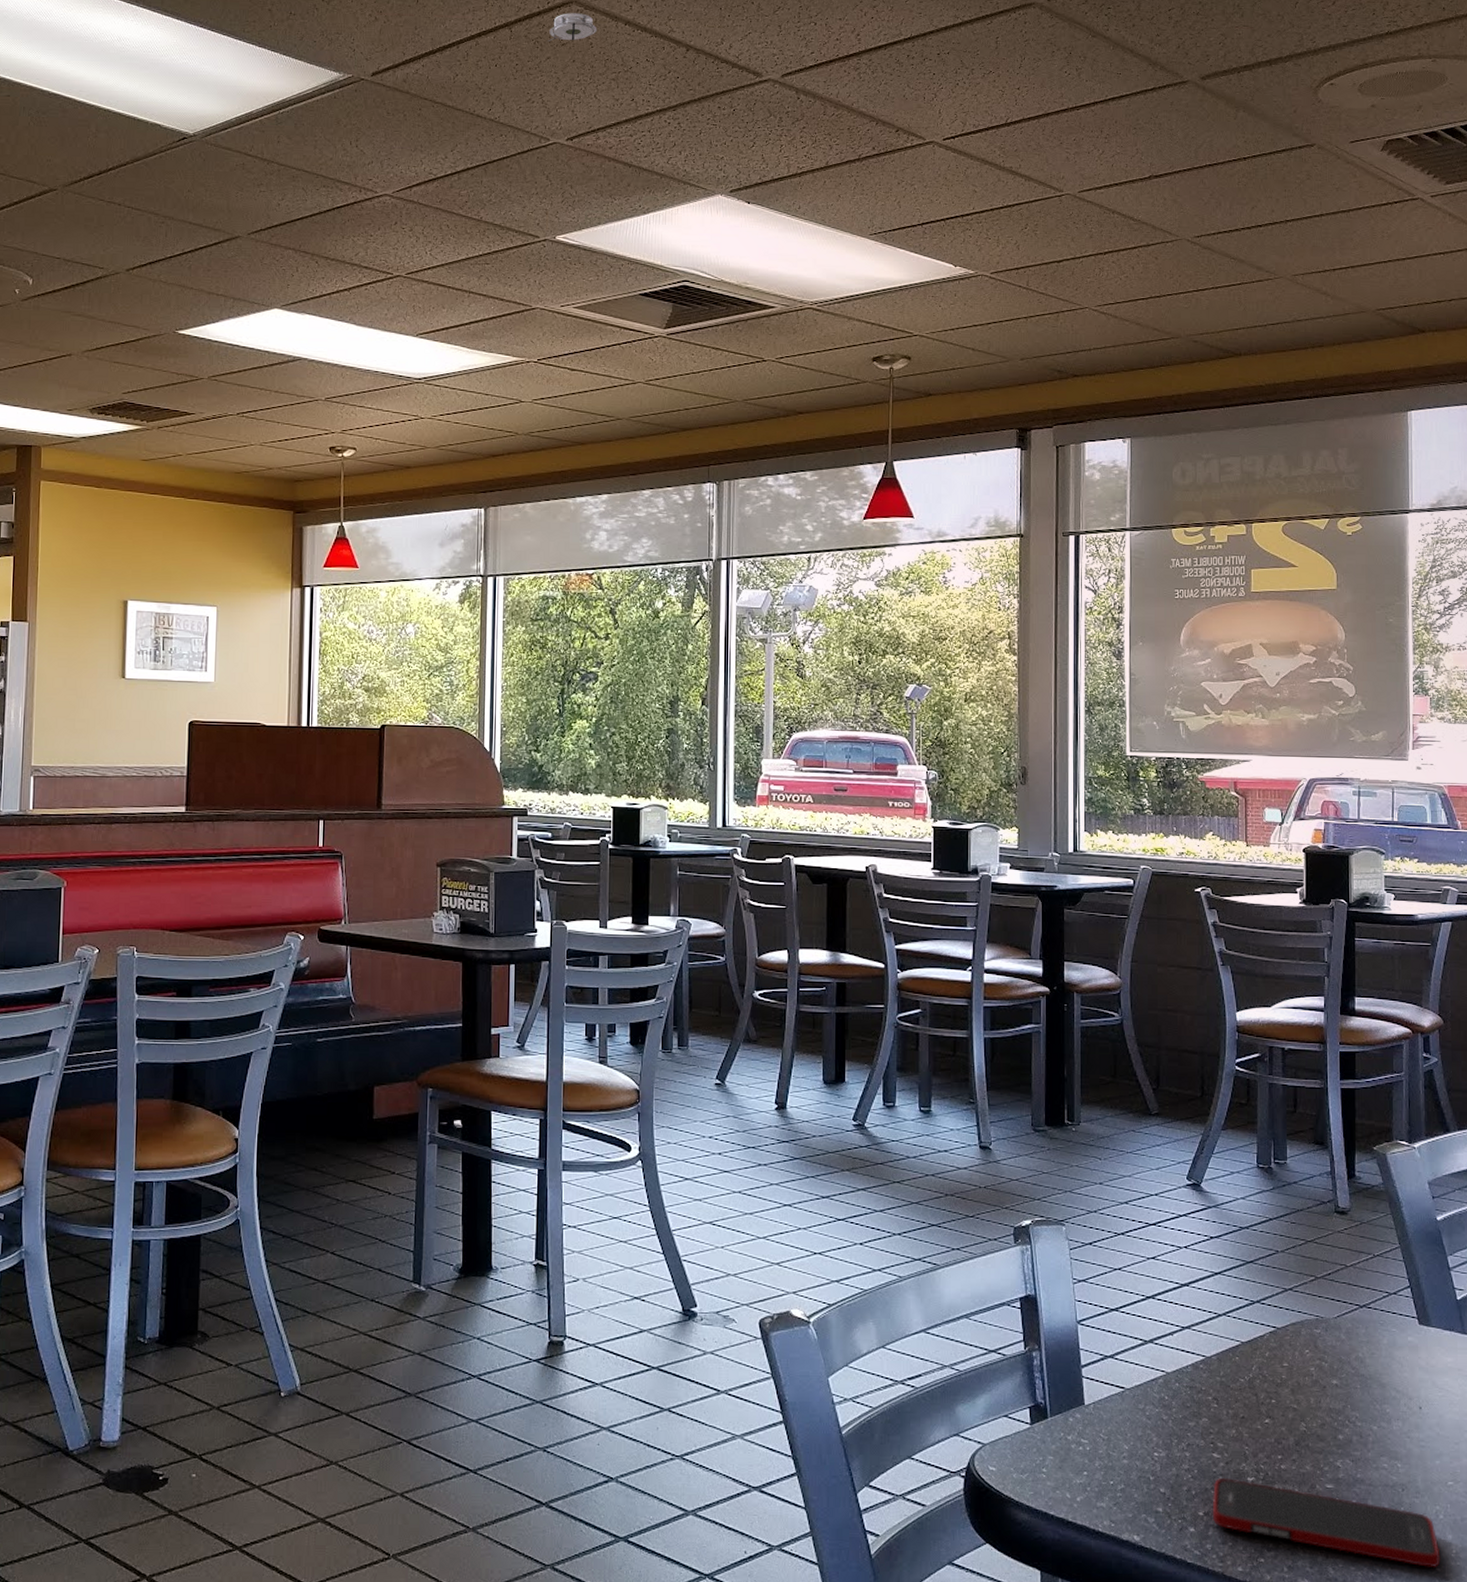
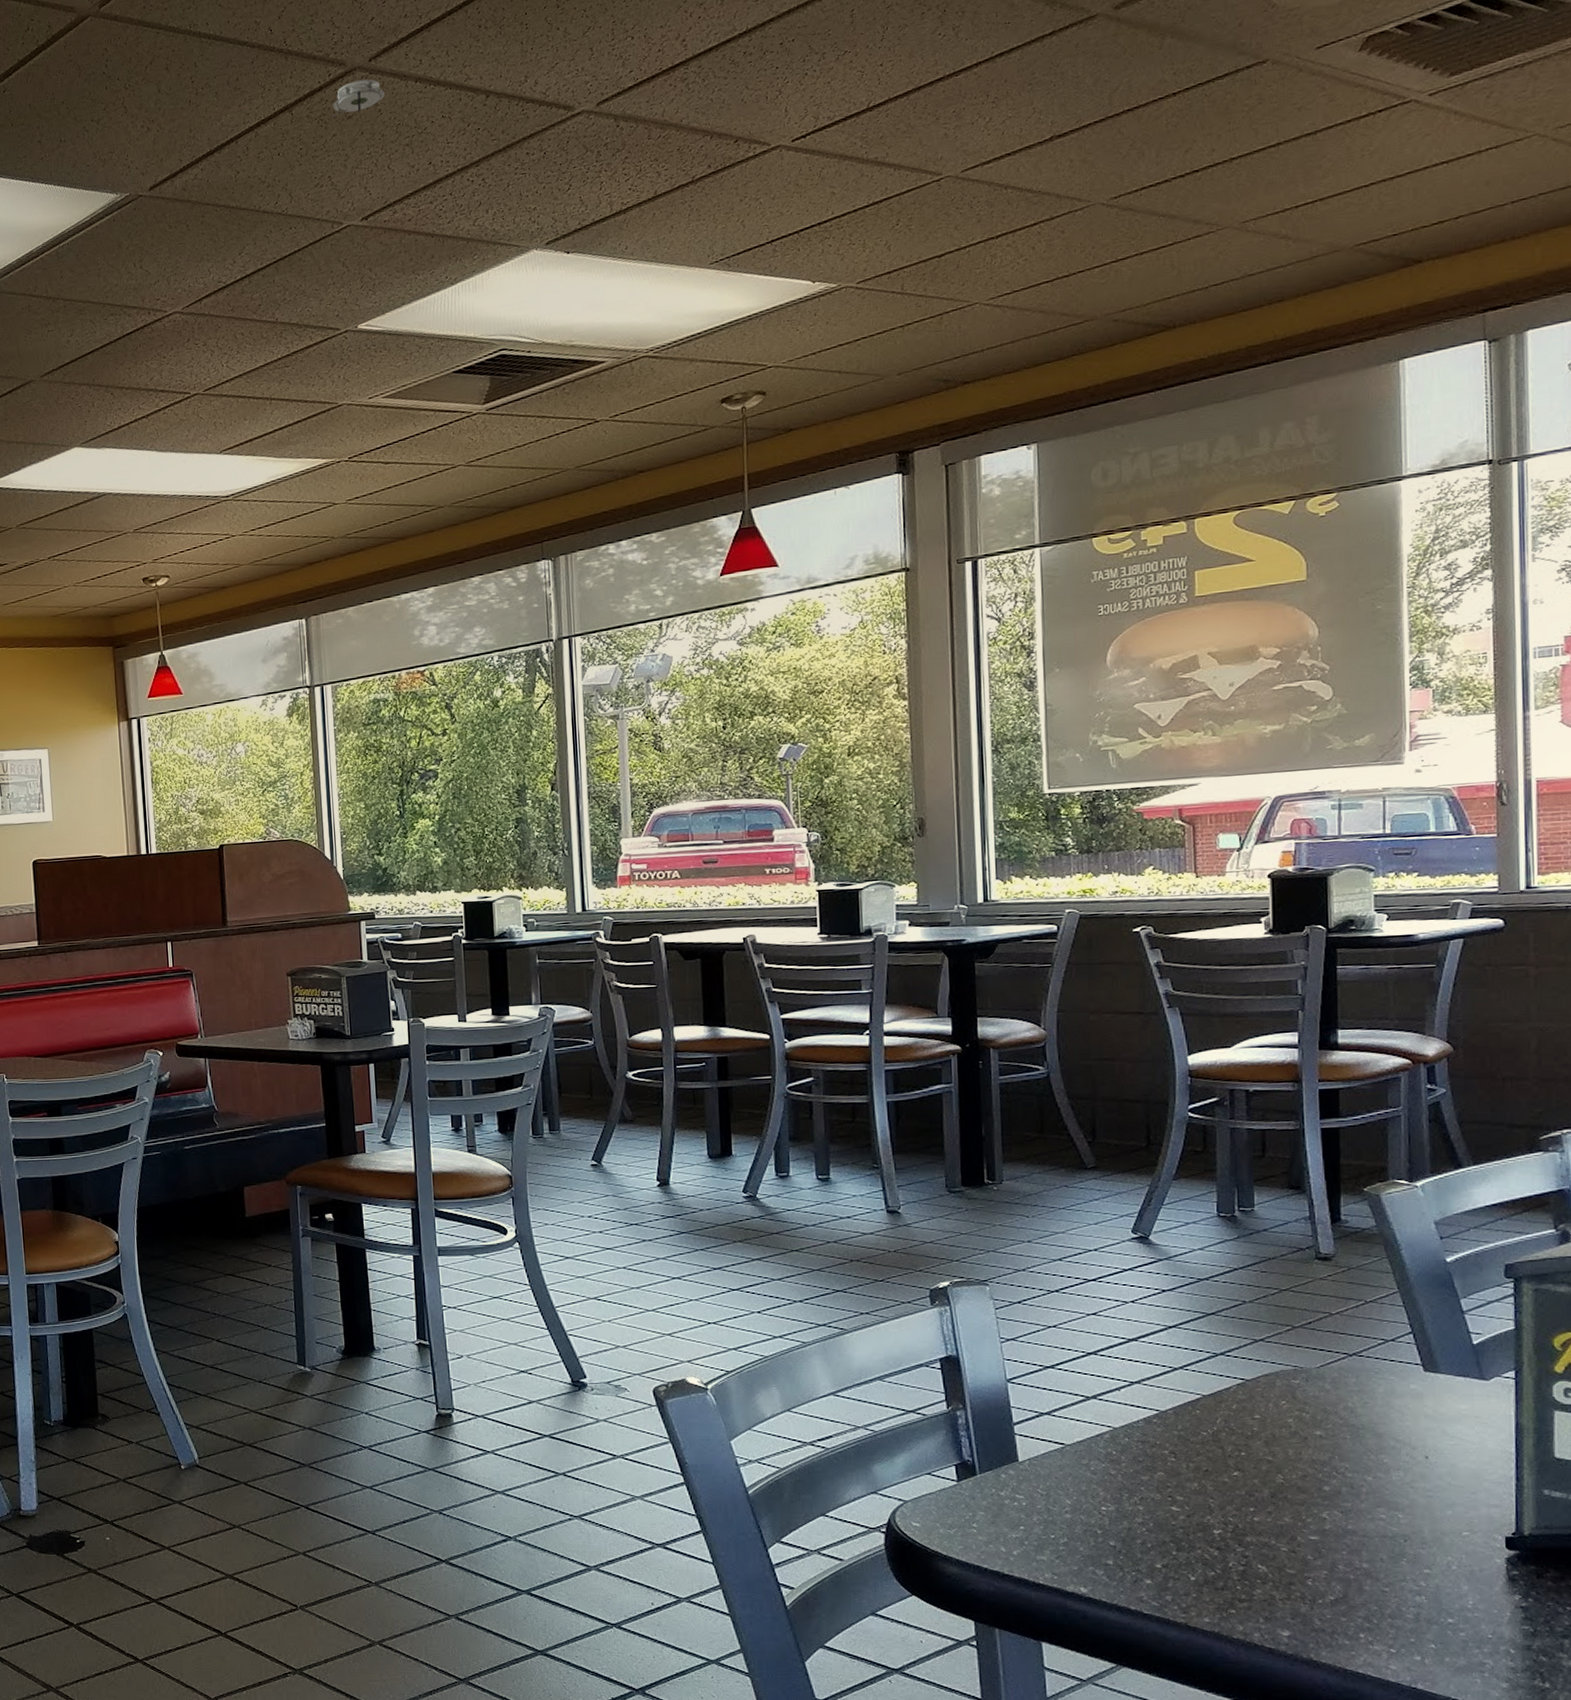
cell phone: present [1212,1477,1441,1569] -> none [1171,1530,1454,1620]

